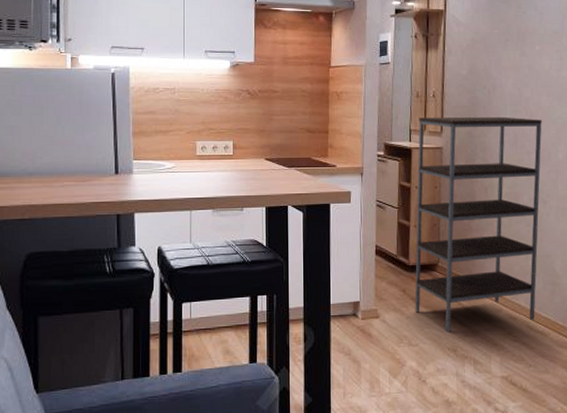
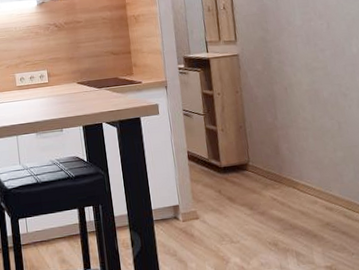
shelving unit: present [415,116,542,332] -> none [212,18,351,228]

